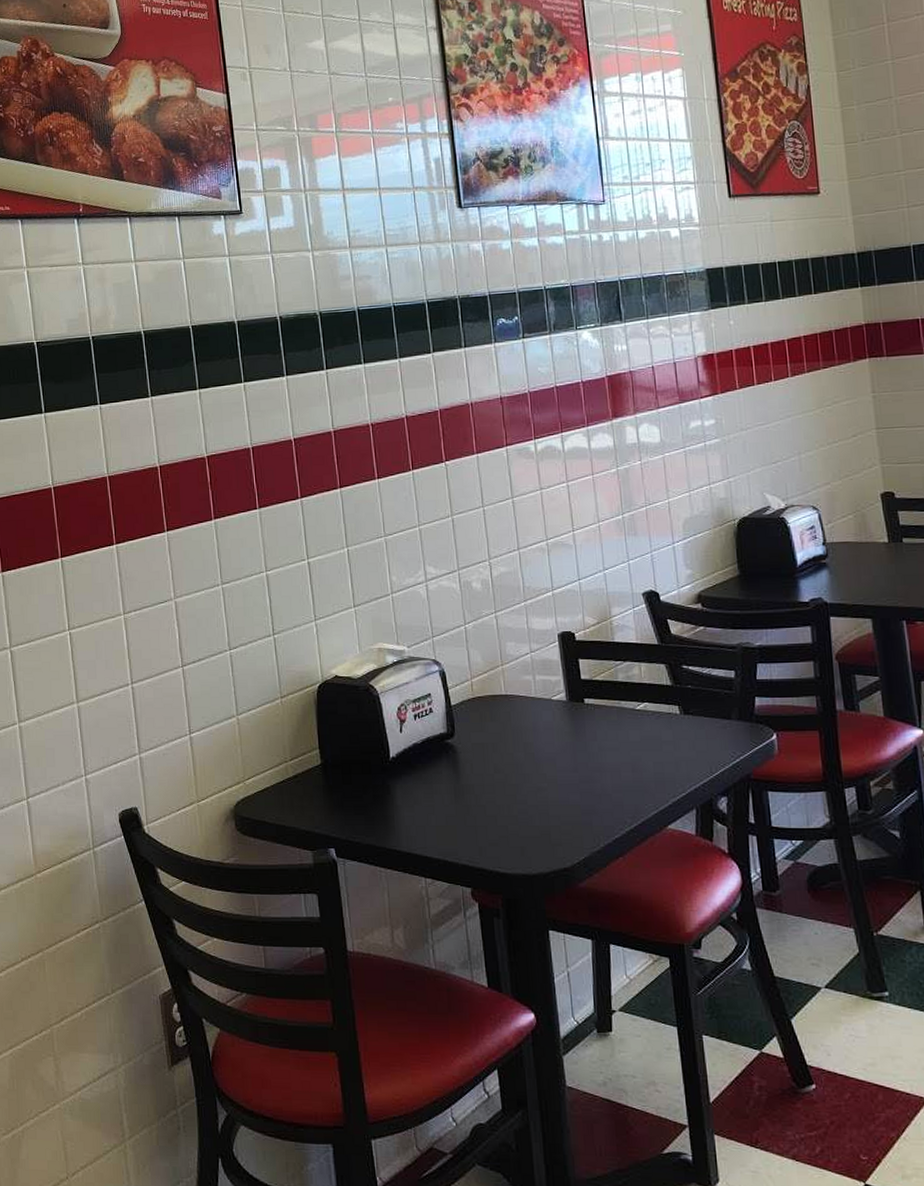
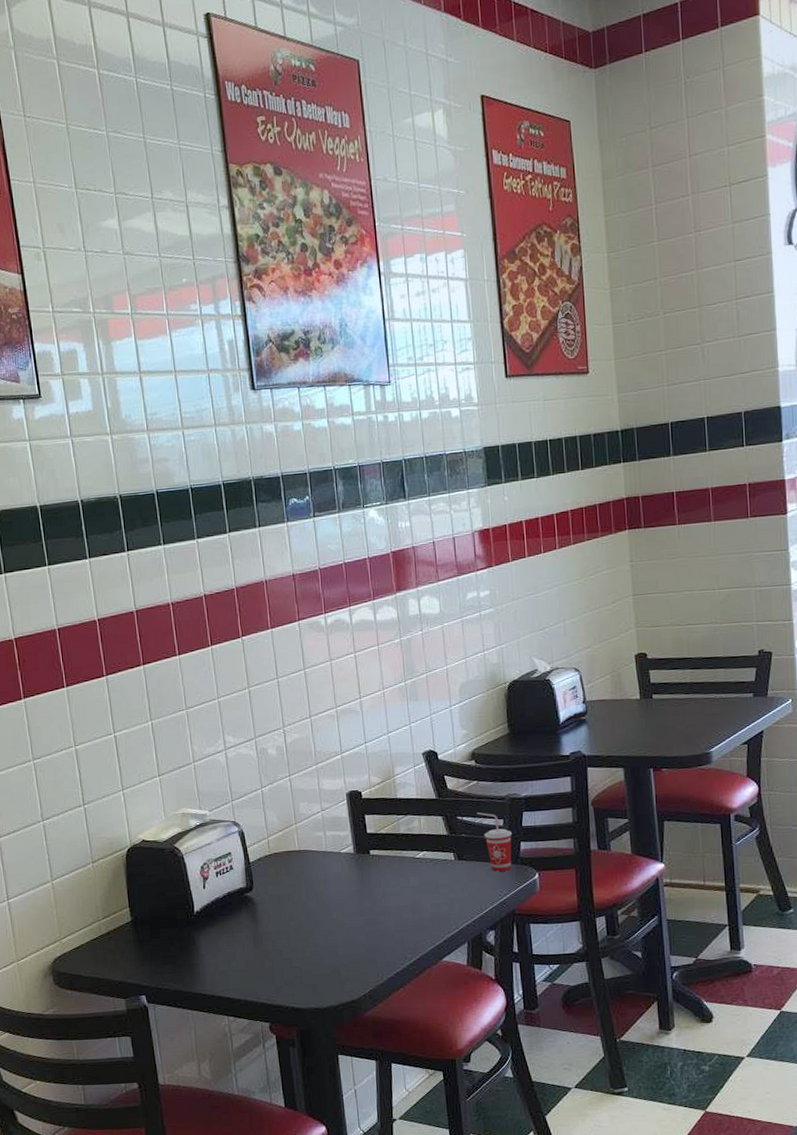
beverage cup: none [704,662,745,729] -> present [476,812,512,871]

